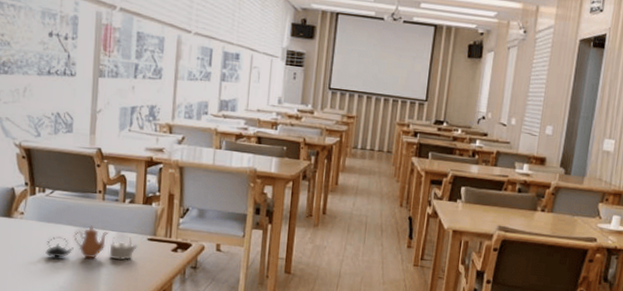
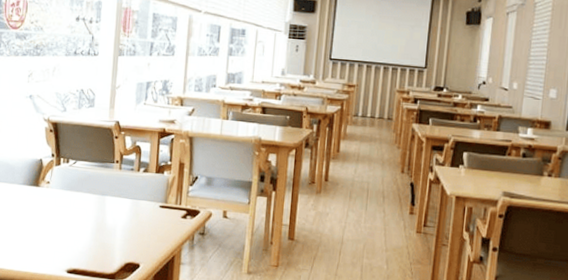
teapot: present [45,225,138,261] -> none [67,193,150,227]

